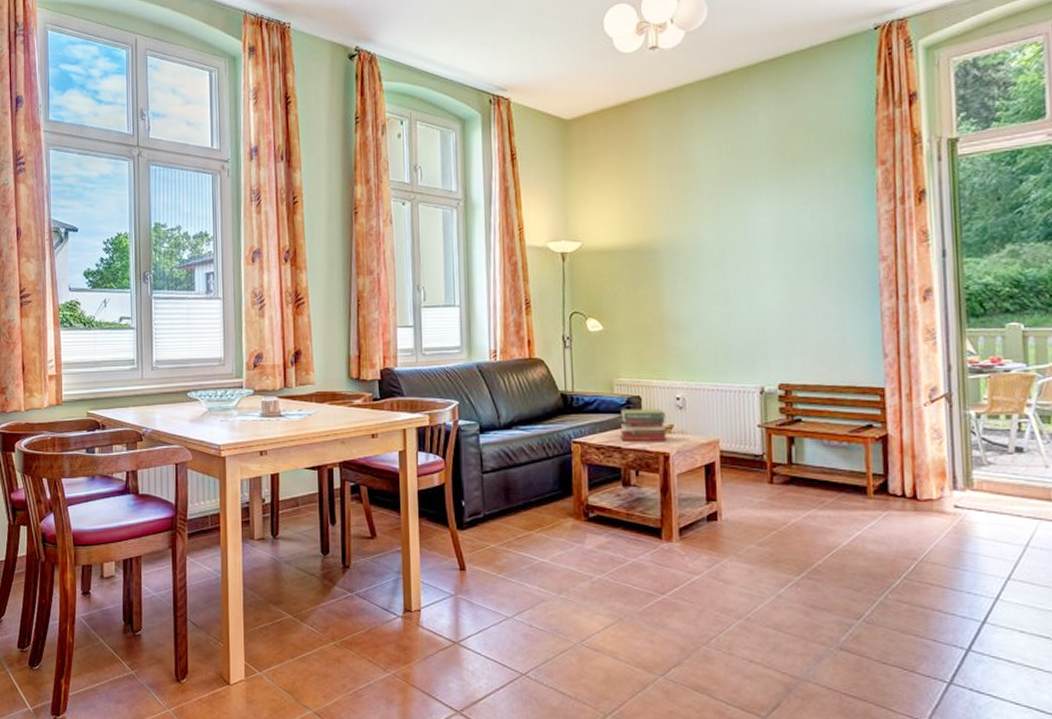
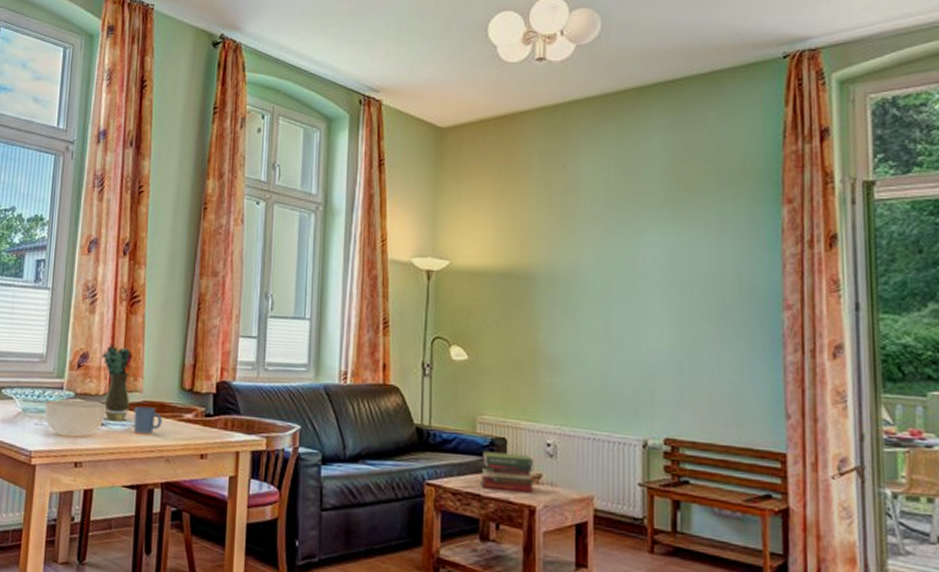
bowl: none [228,396,284,431] -> present [44,399,107,438]
vase: none [275,343,305,413] -> present [102,343,131,422]
mug: none [309,397,335,422] -> present [133,406,163,435]

